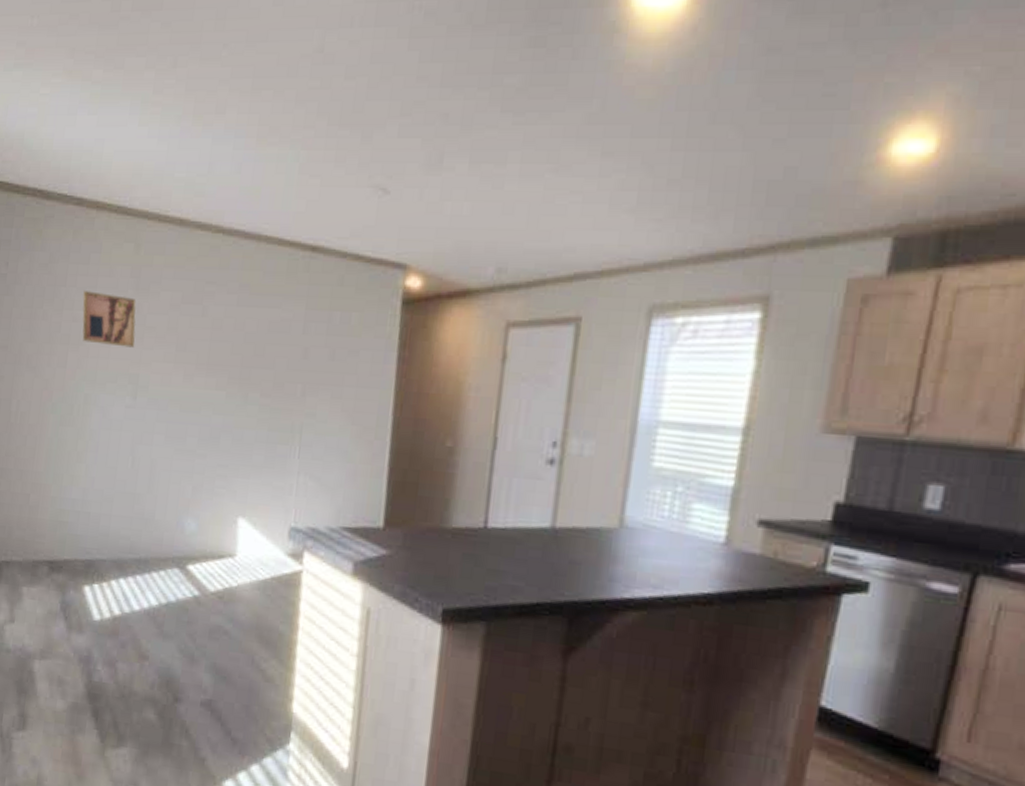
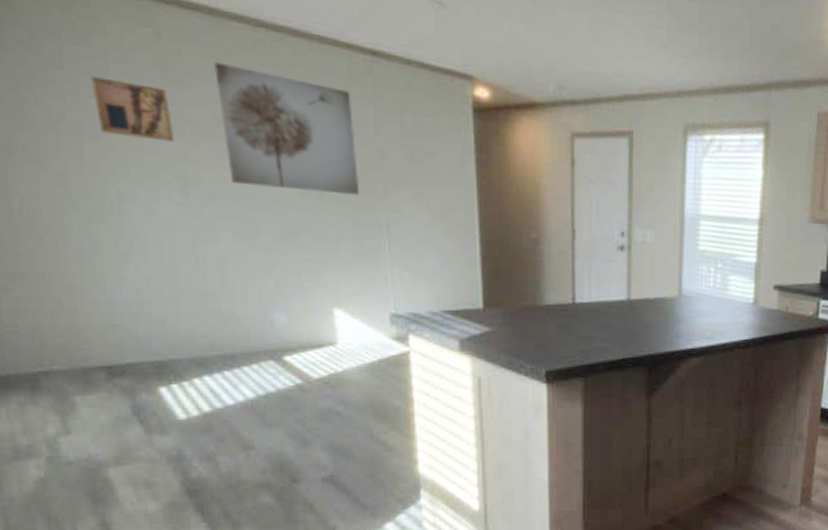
wall art: none [172,270,286,398] -> present [214,62,360,196]

